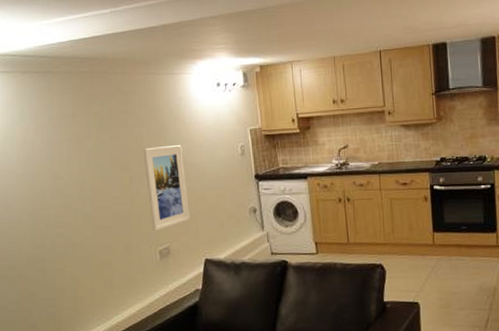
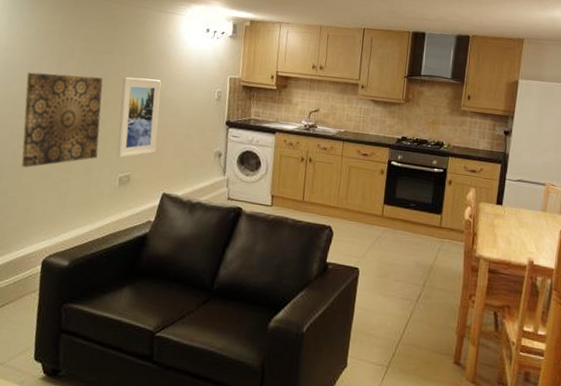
wall art: none [49,154,133,257] -> present [21,72,103,168]

